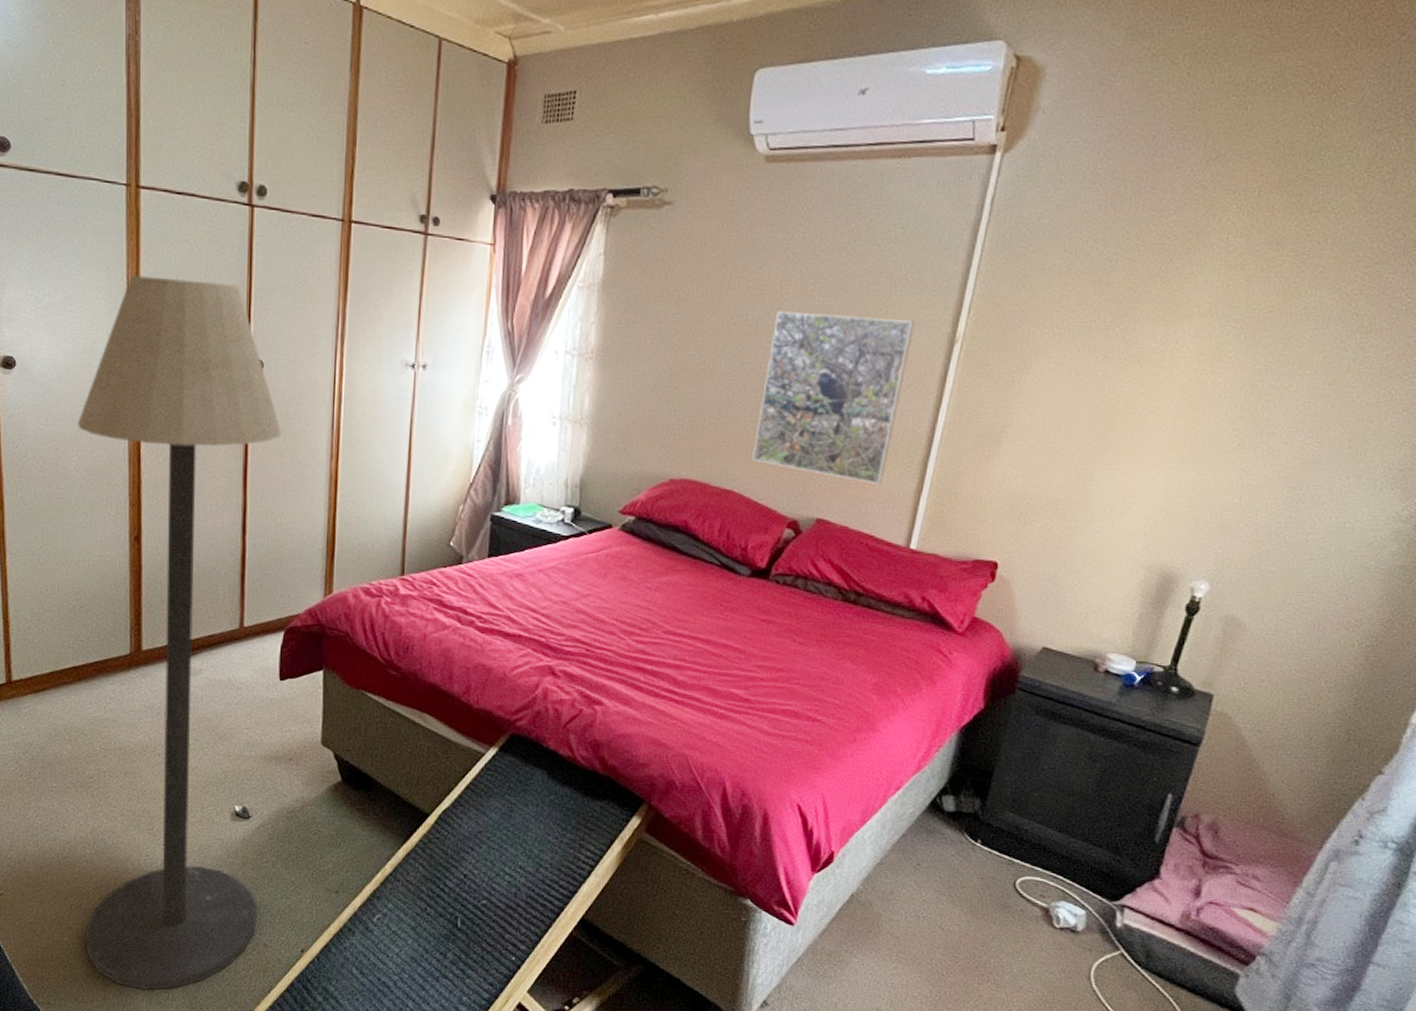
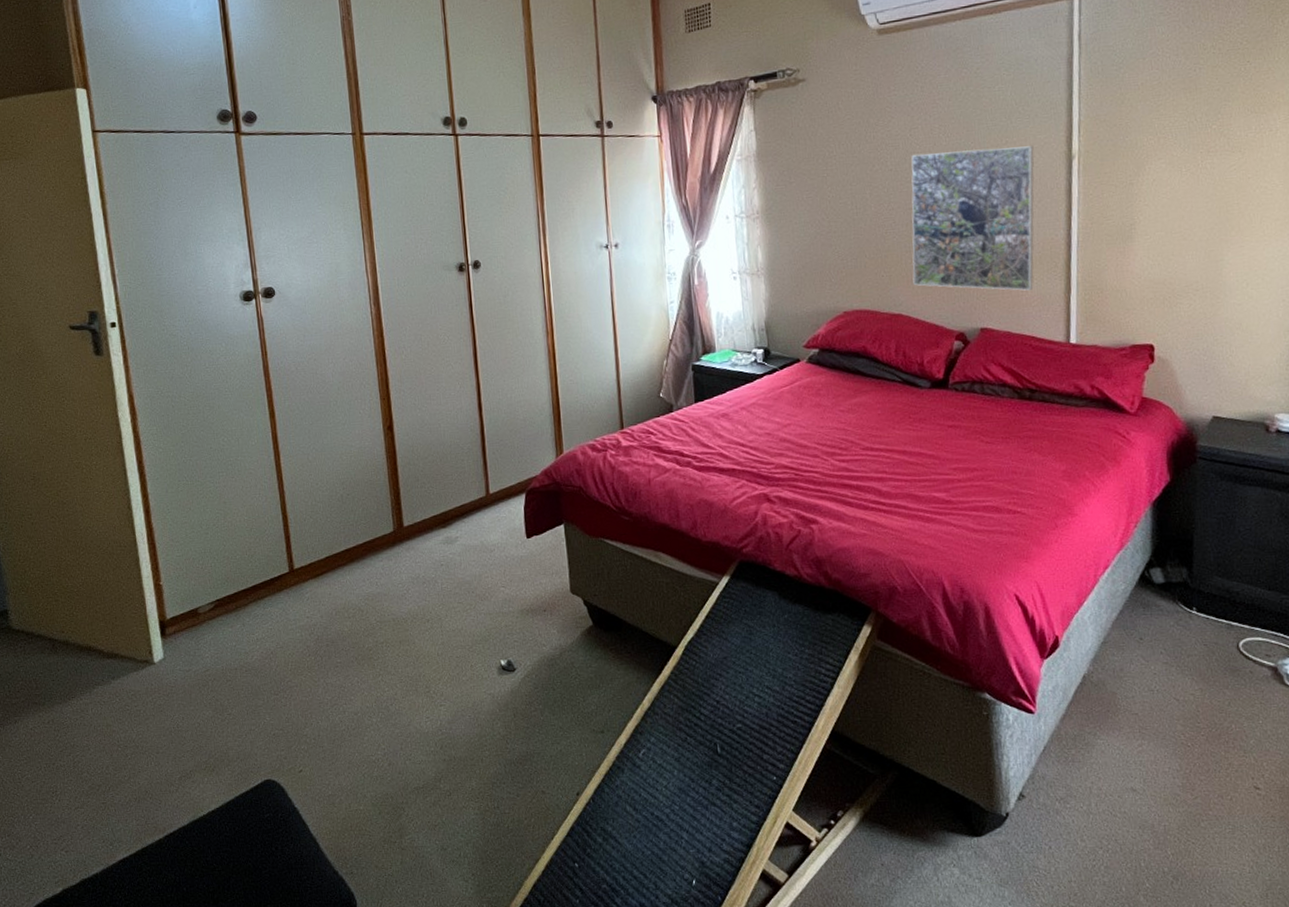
floor lamp: present [78,274,281,990] -> none [330,201,533,849]

